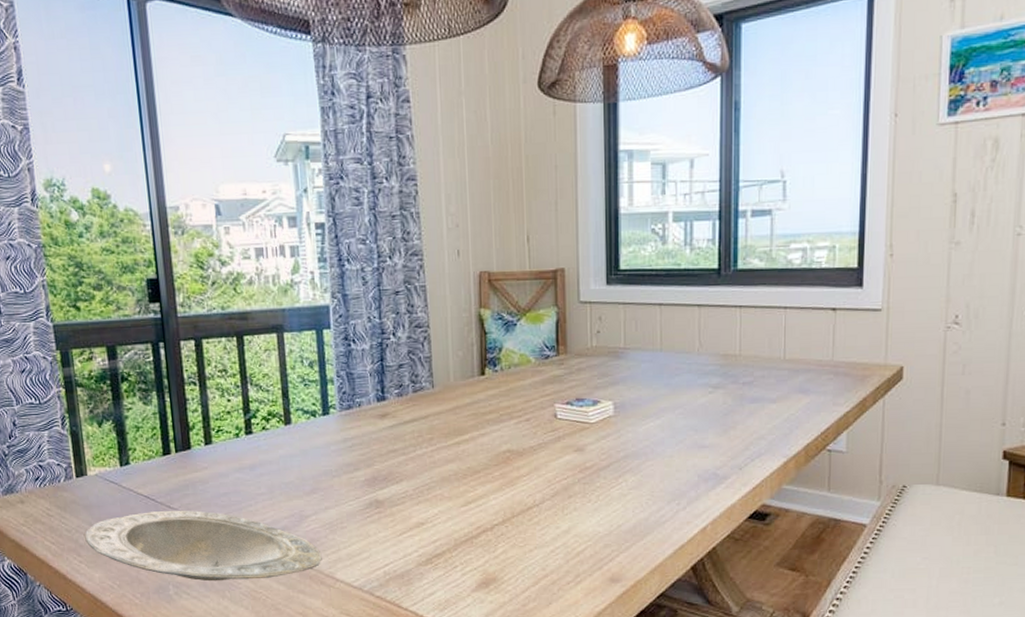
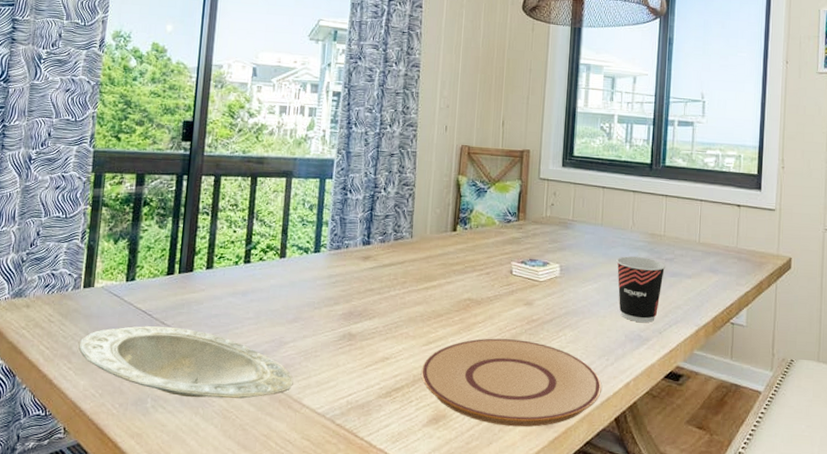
plate: none [463,491,673,585] -> present [421,338,602,427]
cup: none [682,383,744,460] -> present [616,256,666,323]

